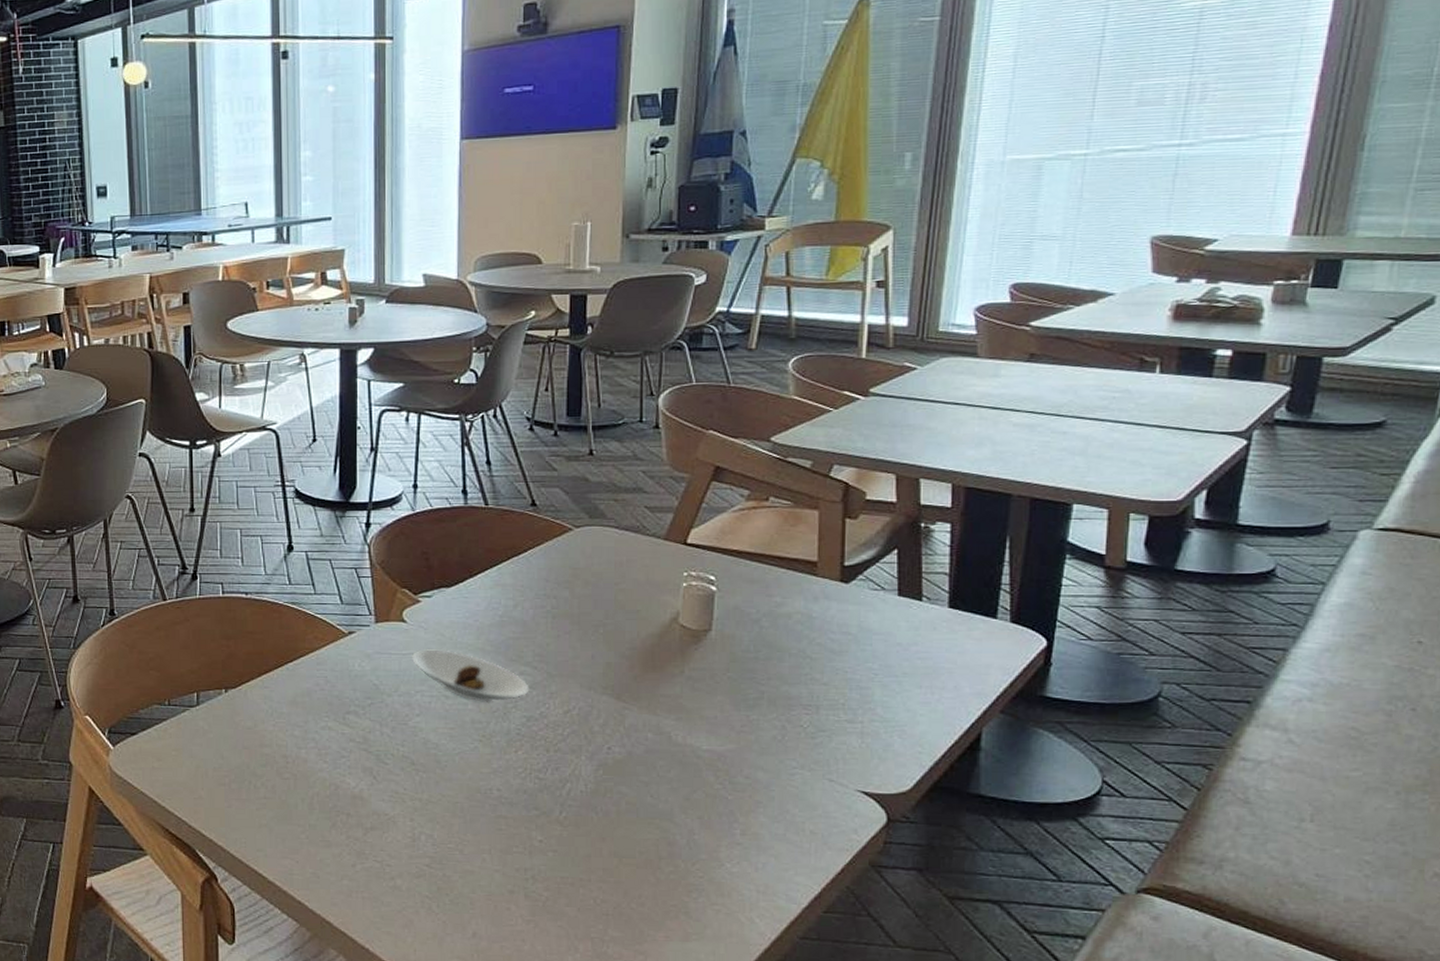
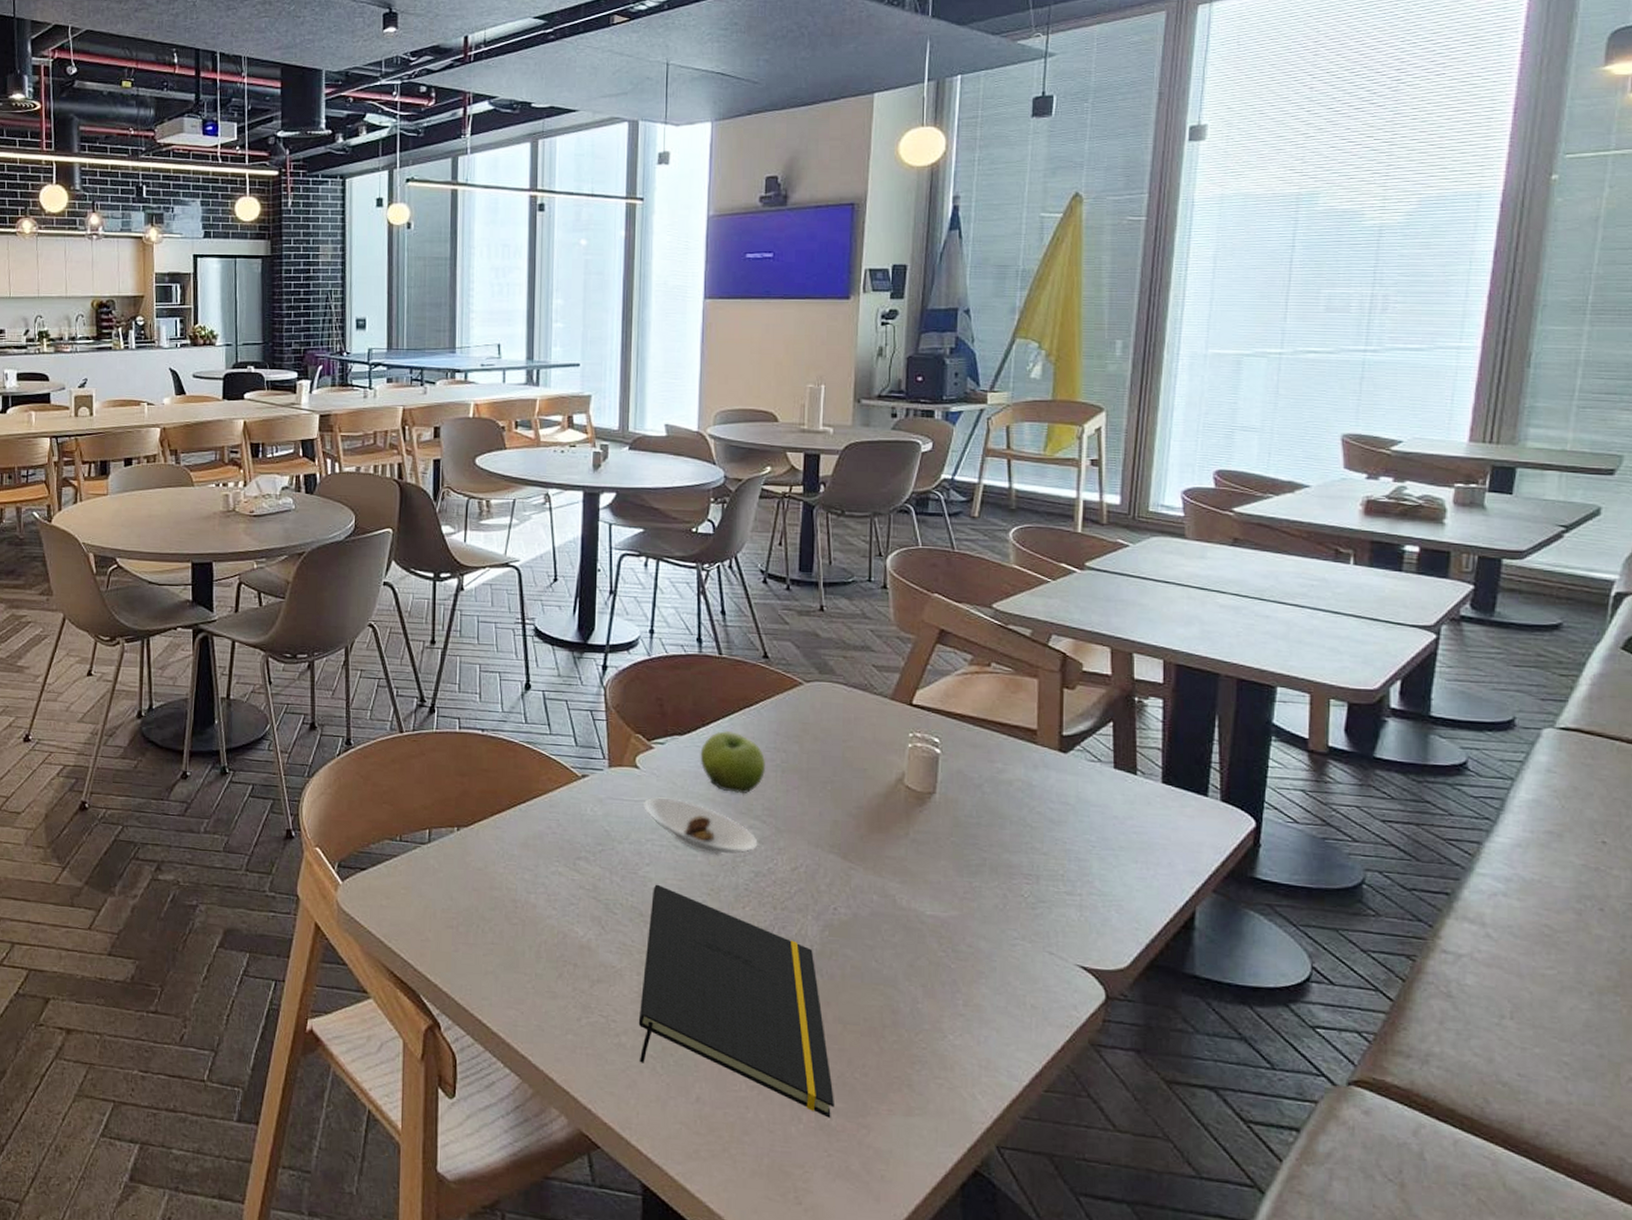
notepad: none [413,733,612,947] -> present [638,884,835,1118]
fruit: none [468,581,536,642] -> present [700,731,766,794]

